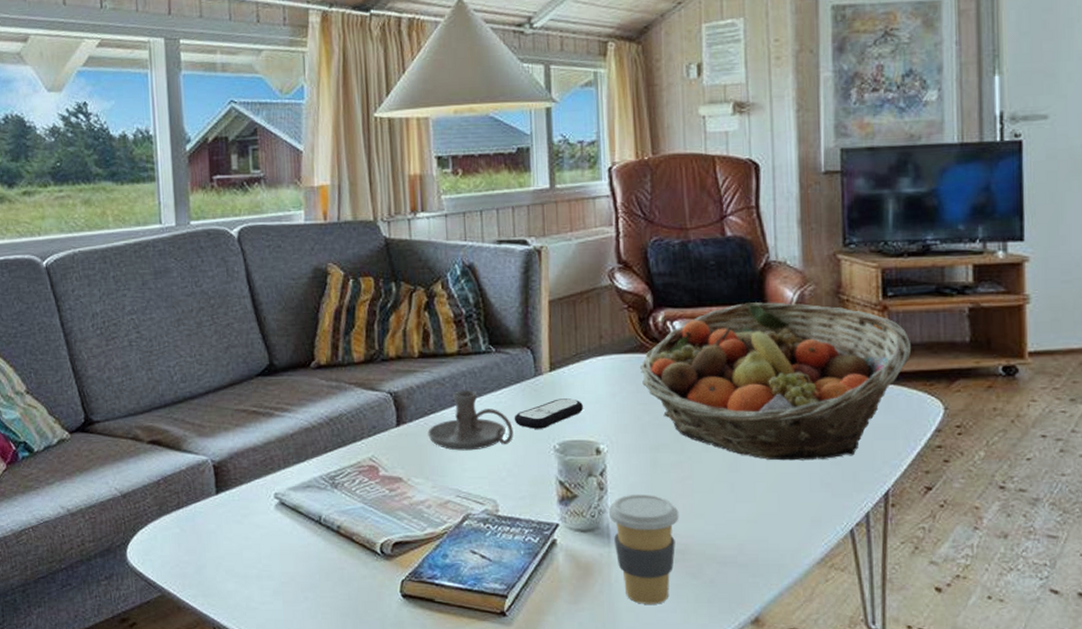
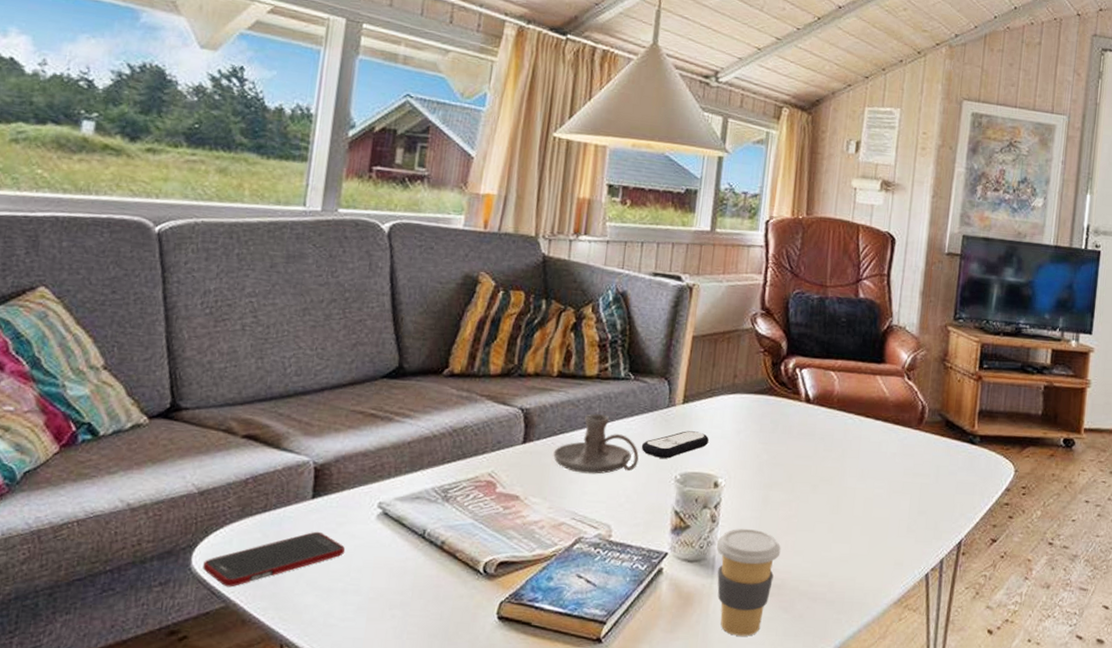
cell phone: none [137,523,254,578] -> present [203,531,345,588]
fruit basket: present [639,302,912,461] -> none [766,359,996,508]

